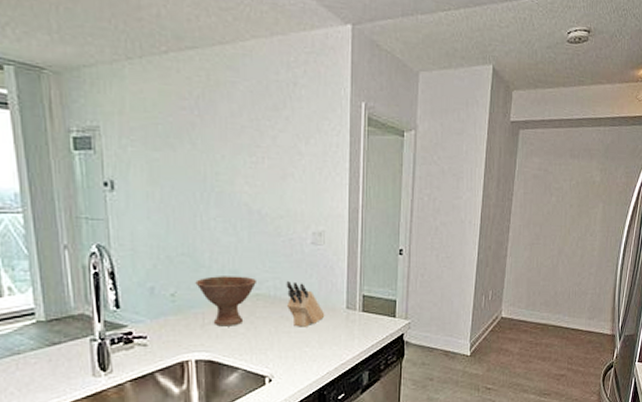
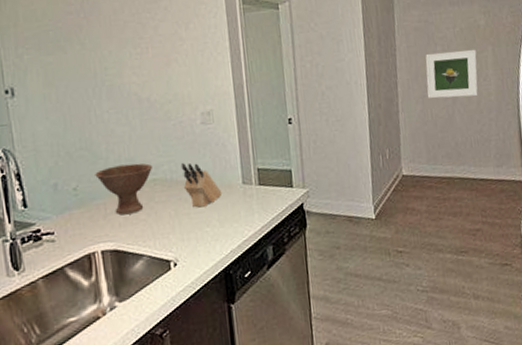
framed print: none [535,202,588,249] -> present [425,49,478,99]

